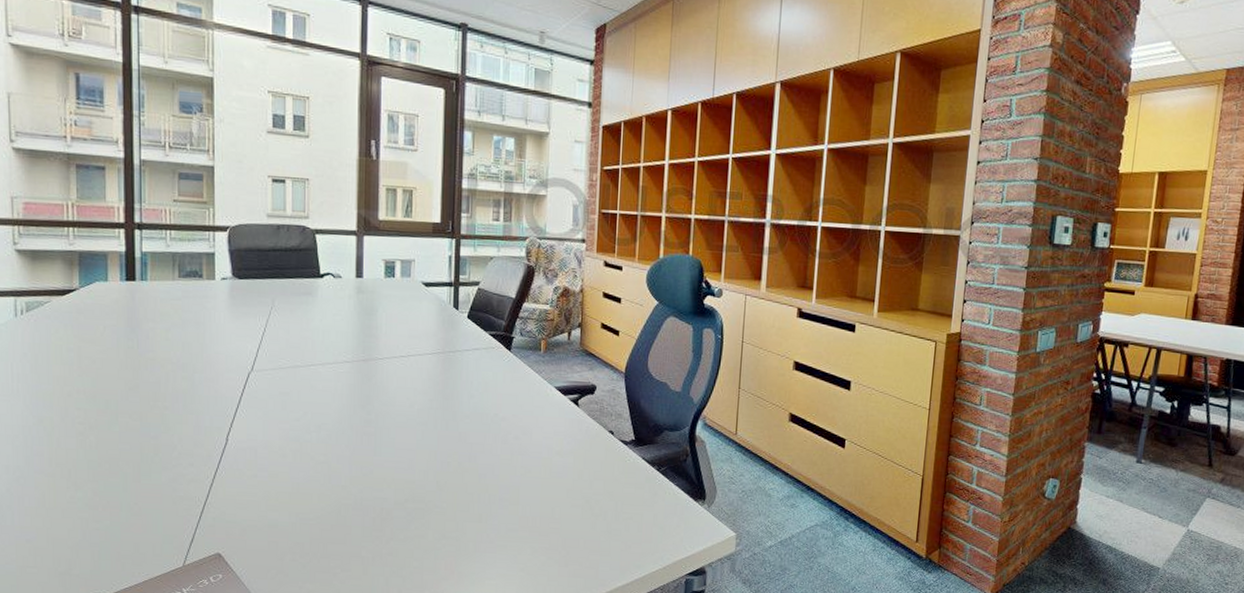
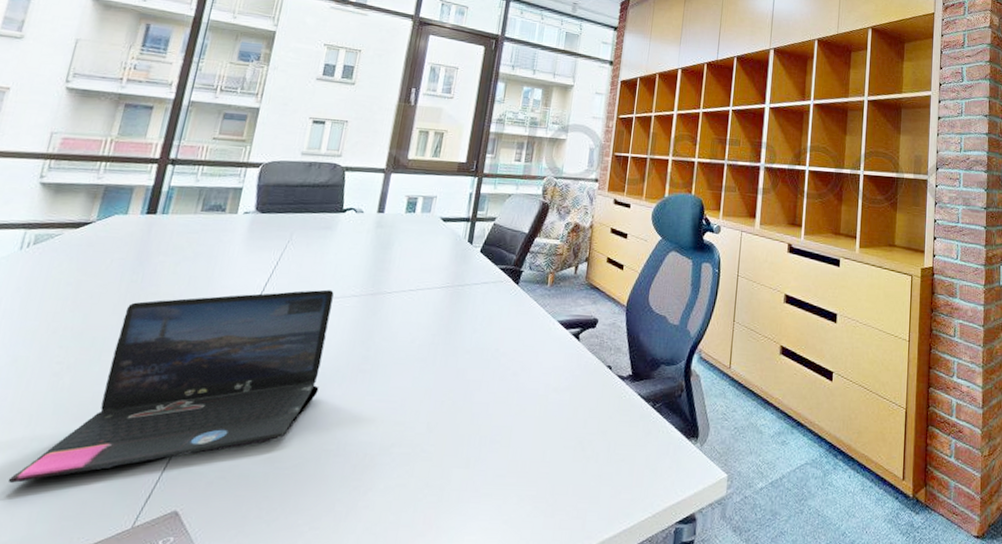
laptop: none [65,355,328,527] -> present [8,289,334,483]

